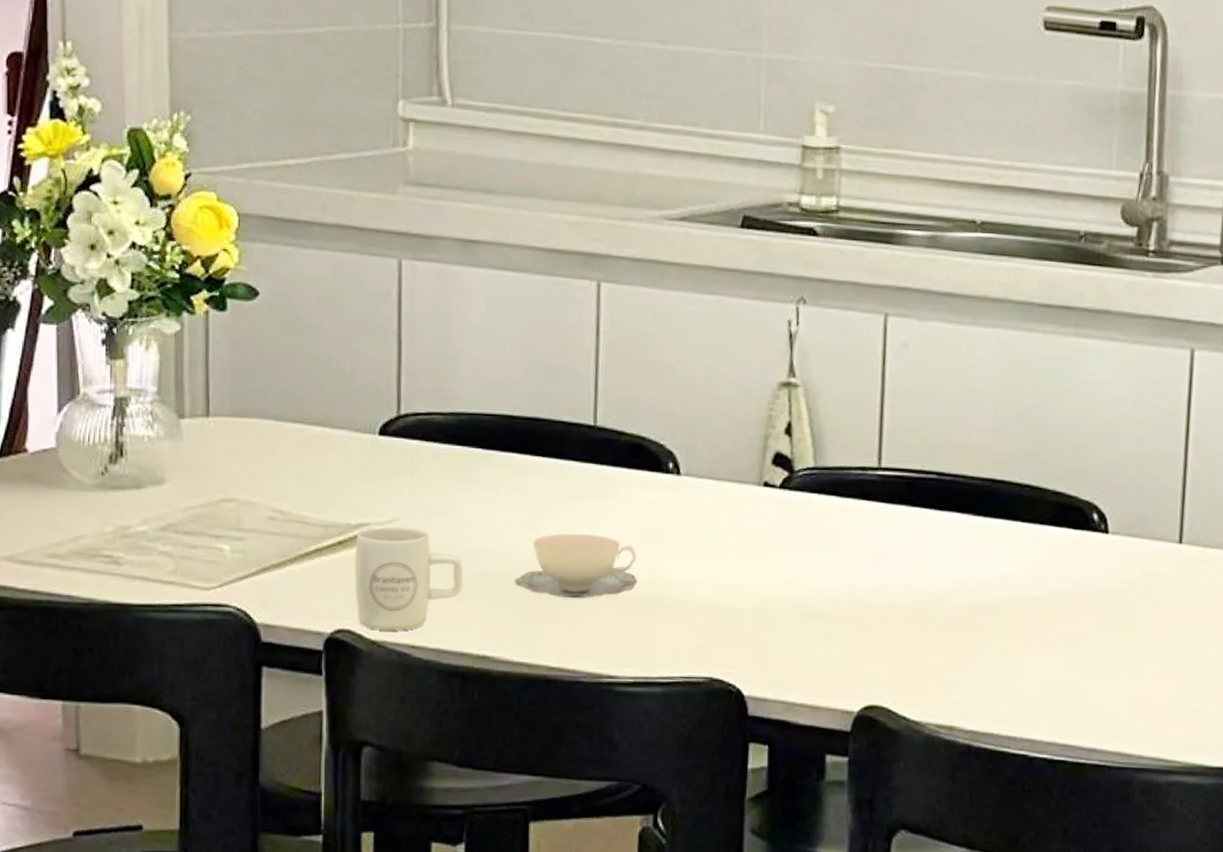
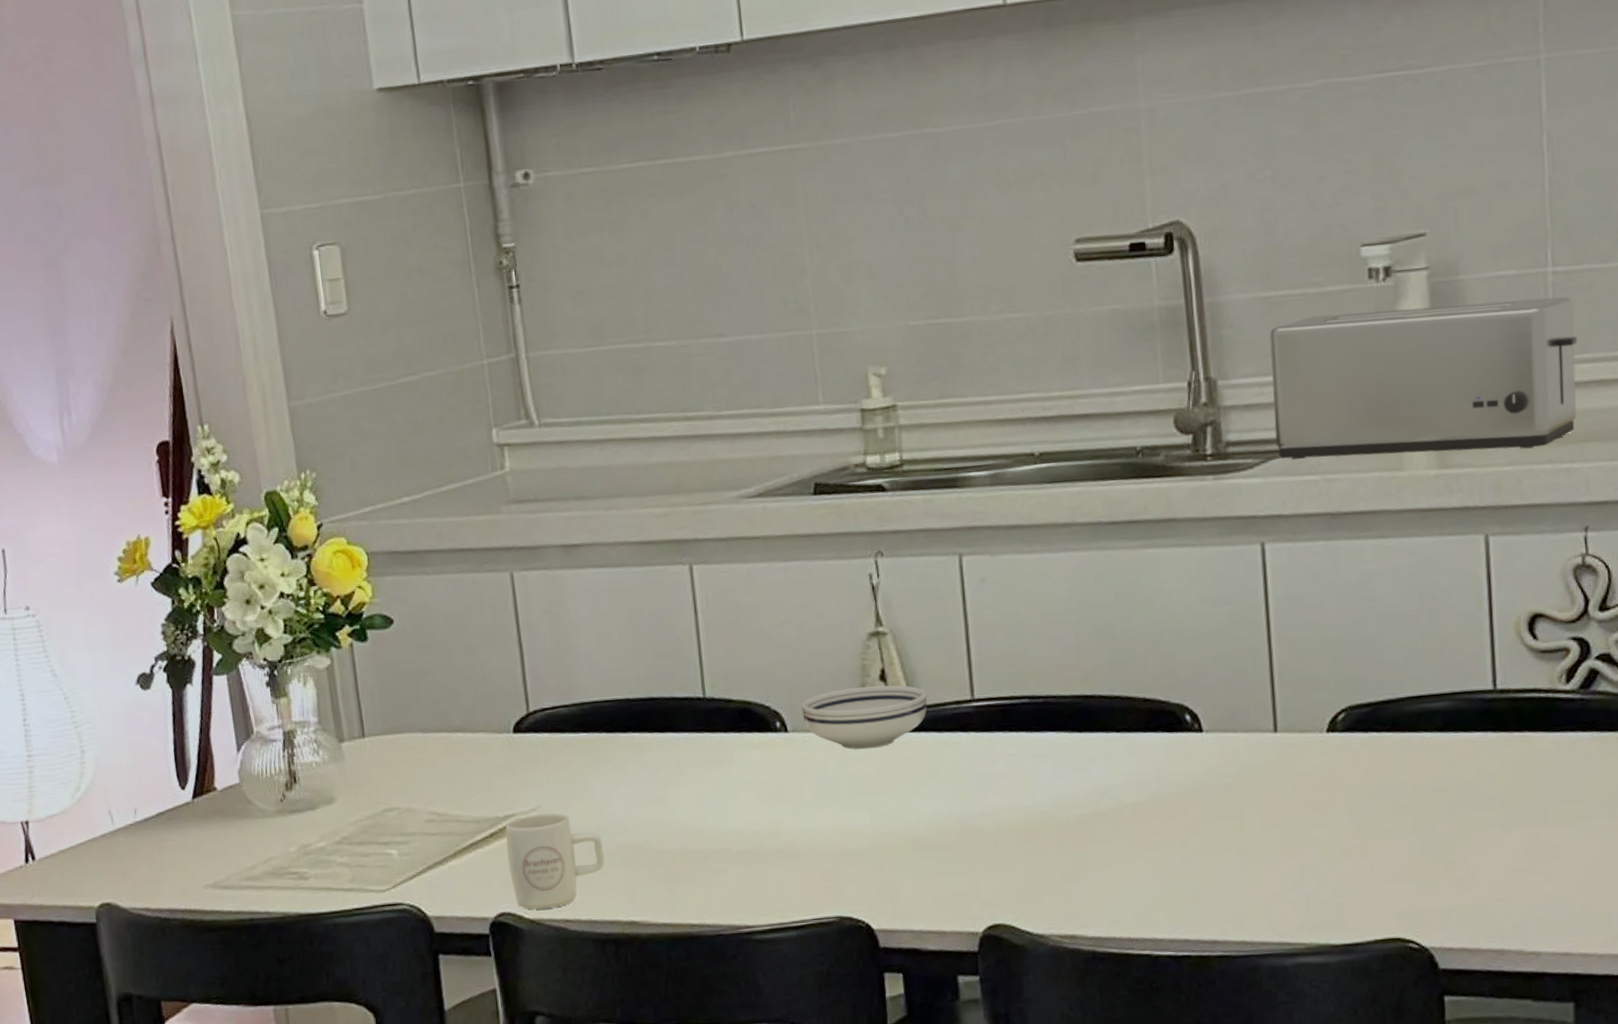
teacup: present [515,533,637,598] -> none [650,797,762,859]
bowl: none [698,438,833,505] -> present [801,685,928,749]

